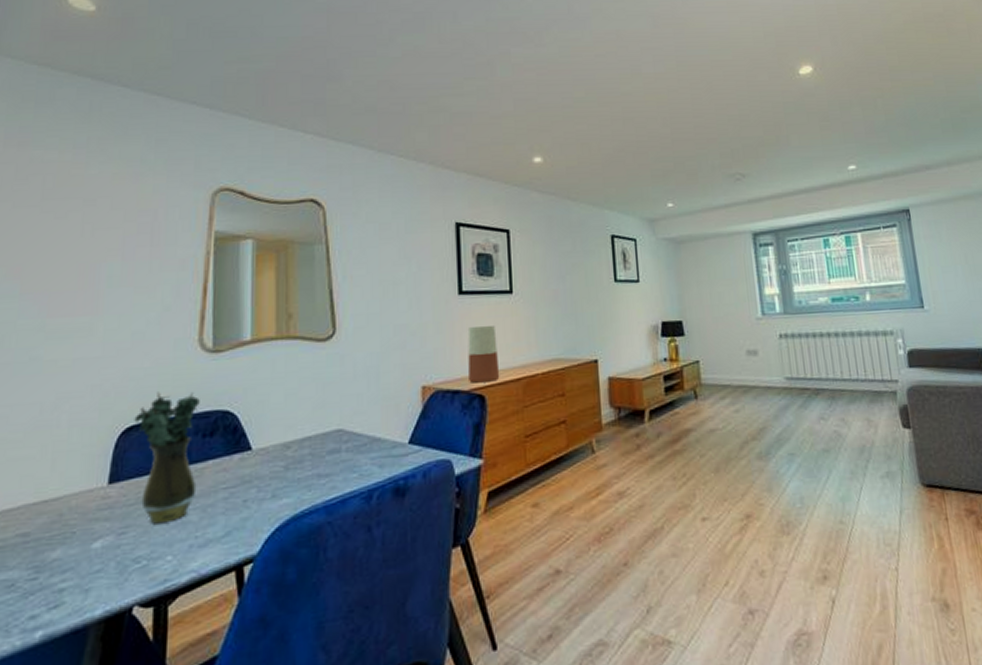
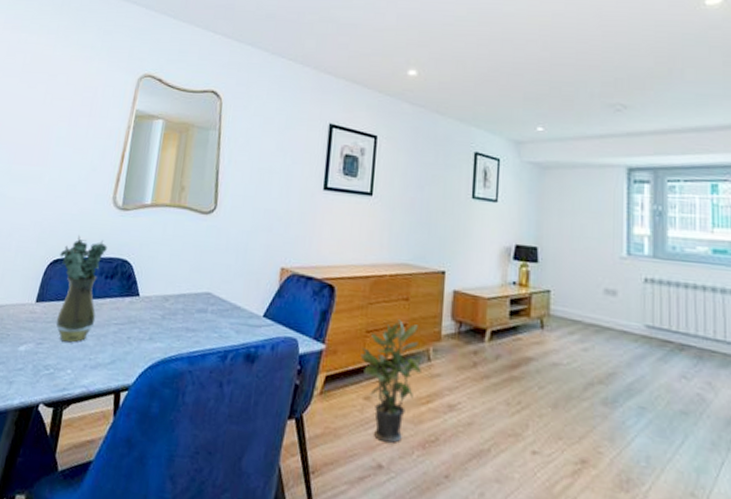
vase: present [467,324,500,383] -> none [322,221,353,275]
potted plant: none [522,417,587,546] -> present [360,319,422,443]

